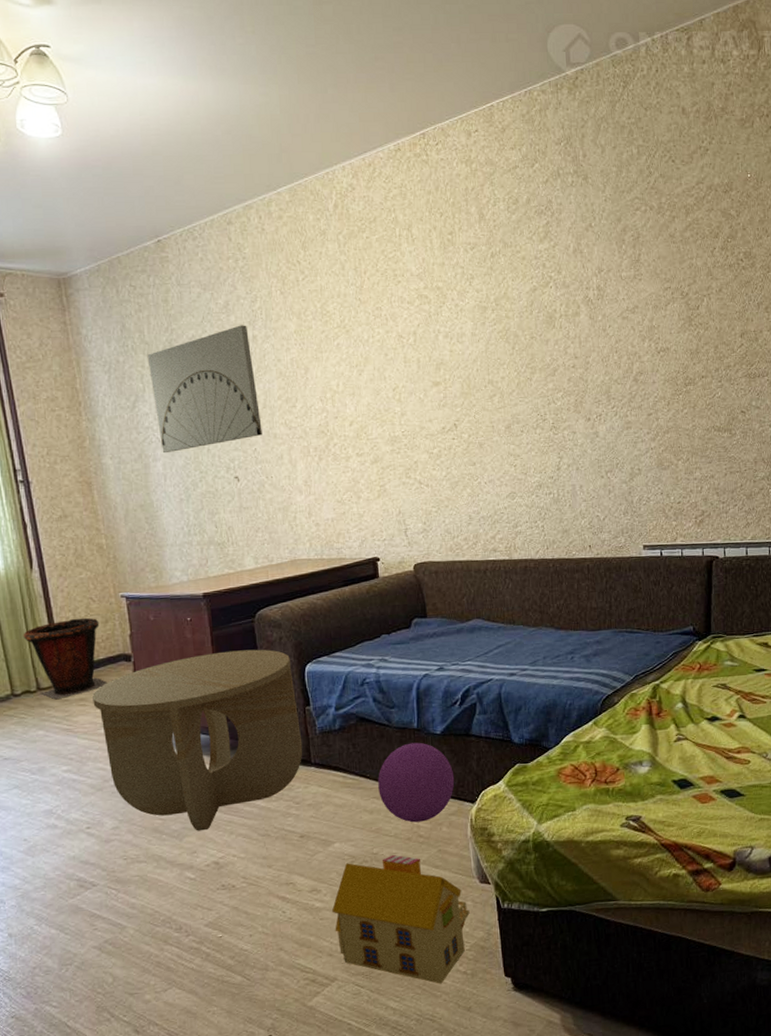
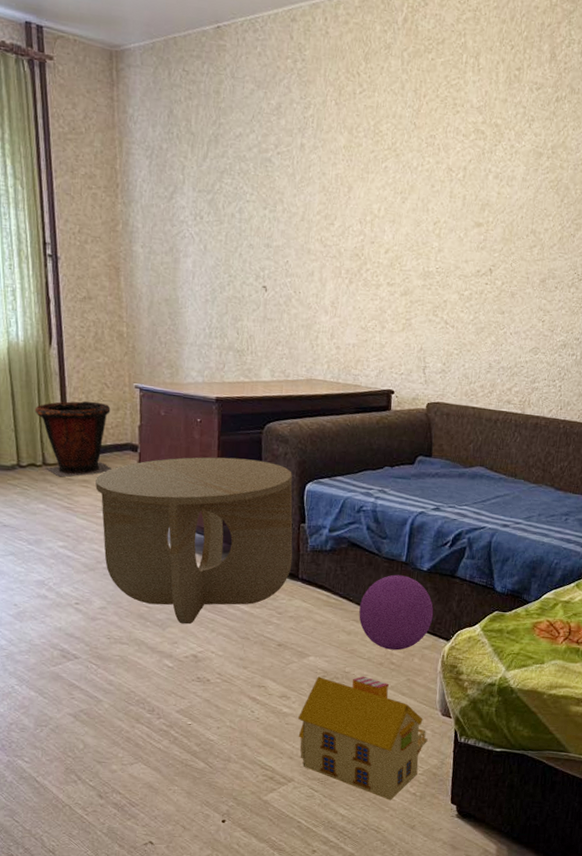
wall art: present [147,325,262,452] -> none [191,130,297,251]

